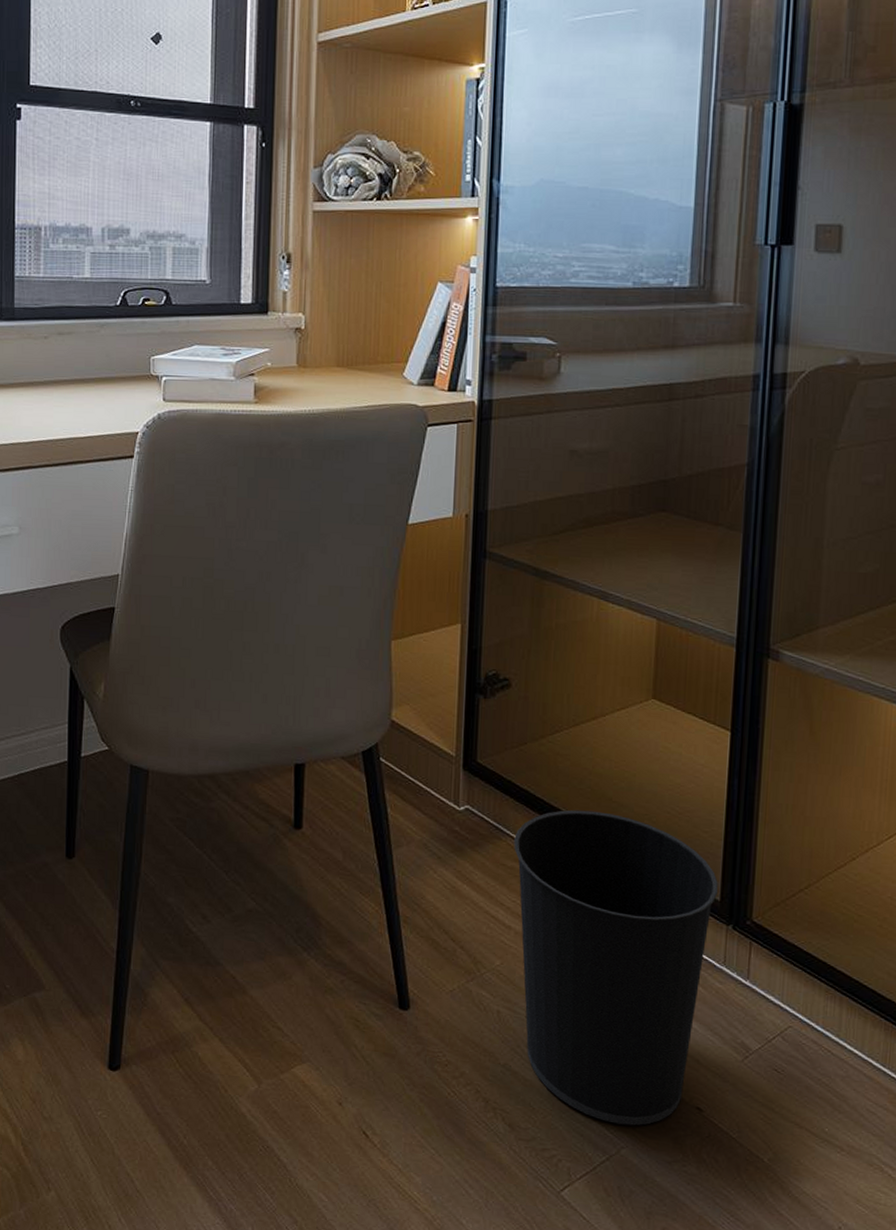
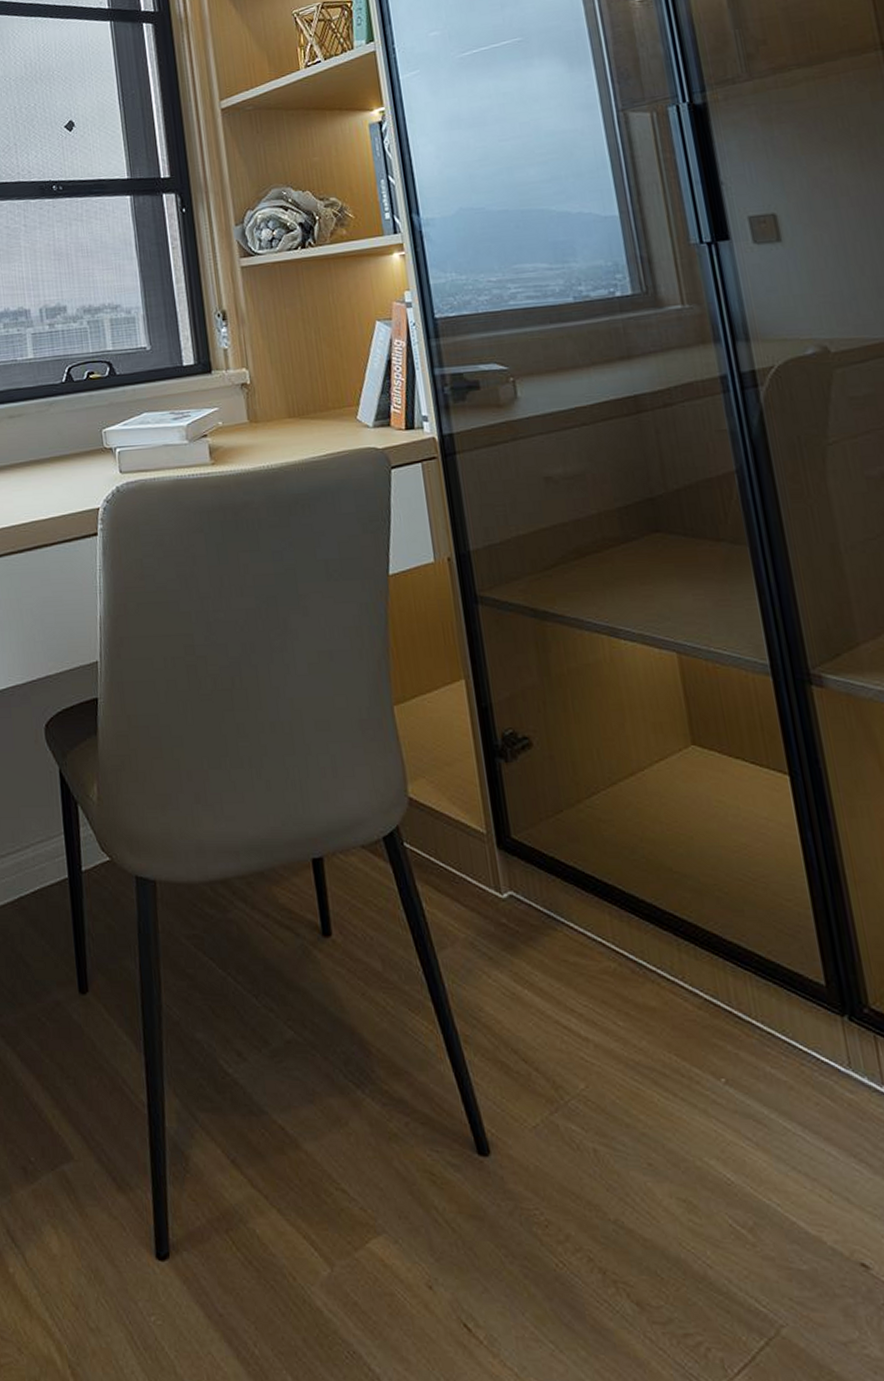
wastebasket: present [514,809,719,1126] -> none [570,886,840,1295]

